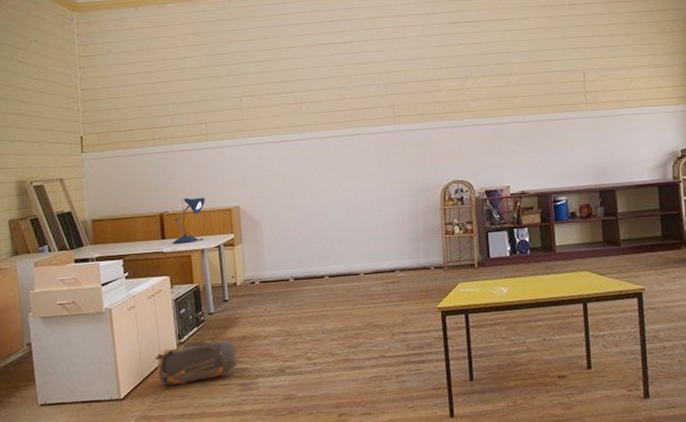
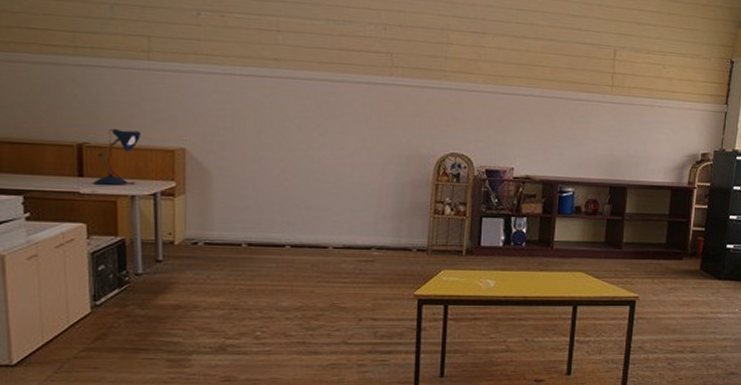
backpack: present [155,339,238,386] -> none [61,305,169,354]

